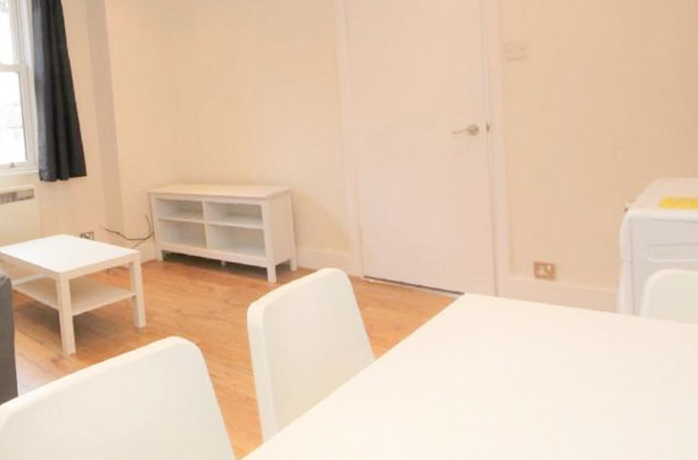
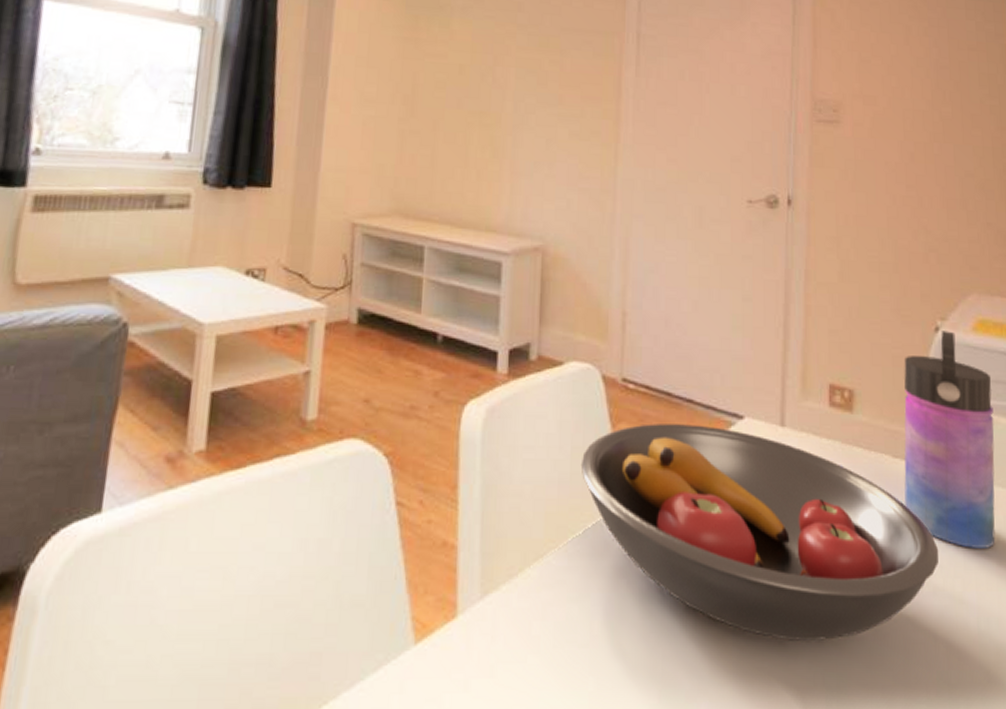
fruit bowl: none [339,302,637,444] -> present [580,424,939,641]
water bottle: none [597,210,687,371] -> present [904,331,995,548]

